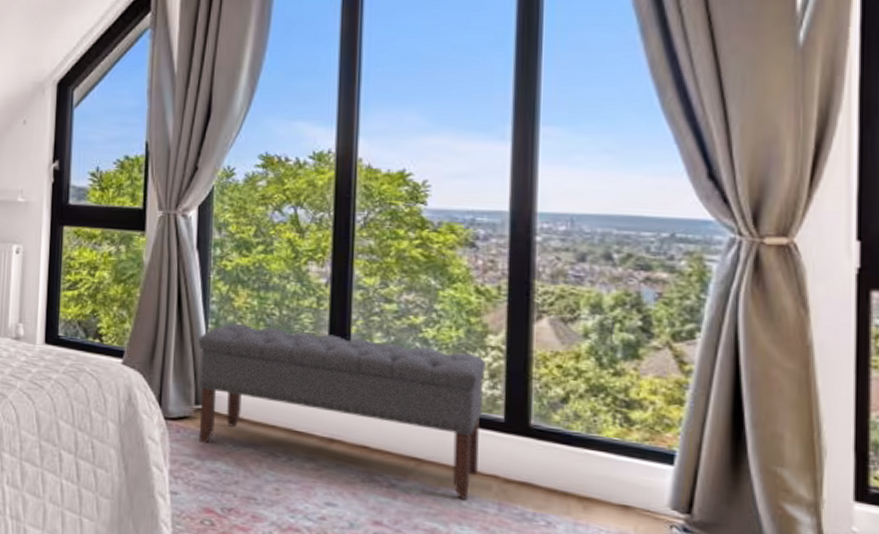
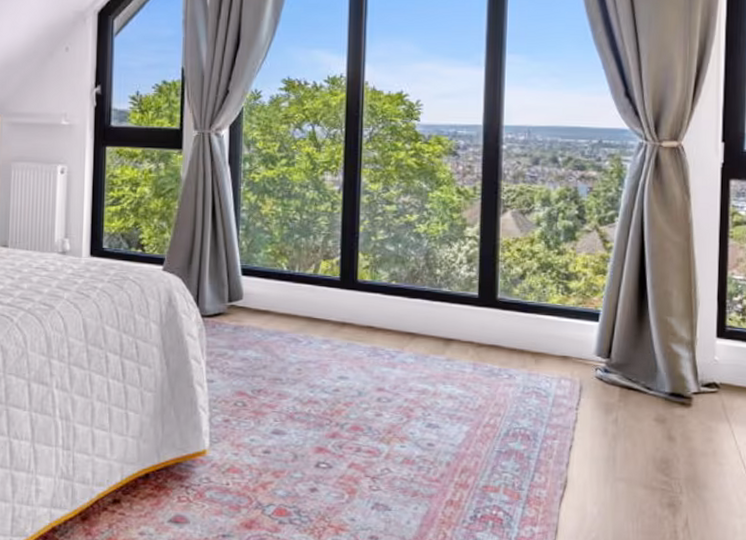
bench: present [198,324,486,500] -> none [231,229,465,363]

